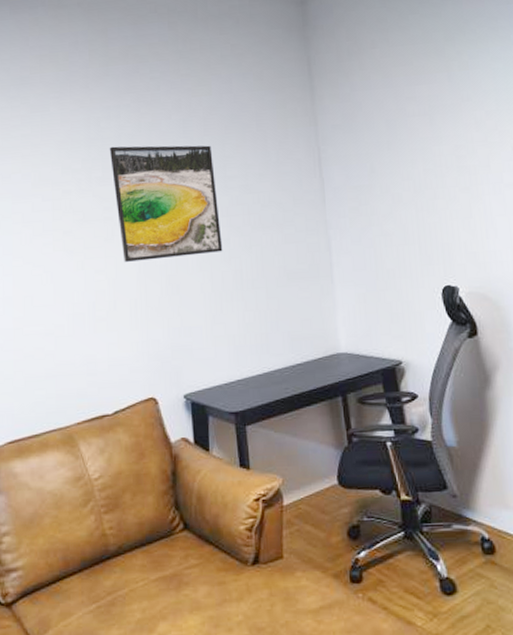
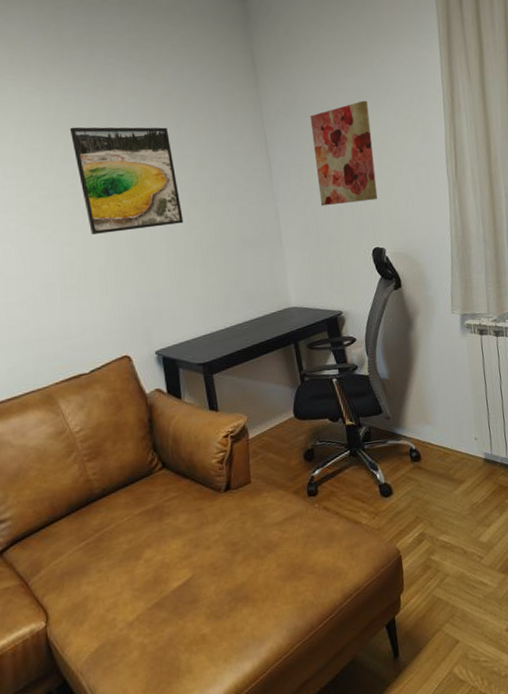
wall art: none [372,110,452,235] -> present [310,100,378,206]

